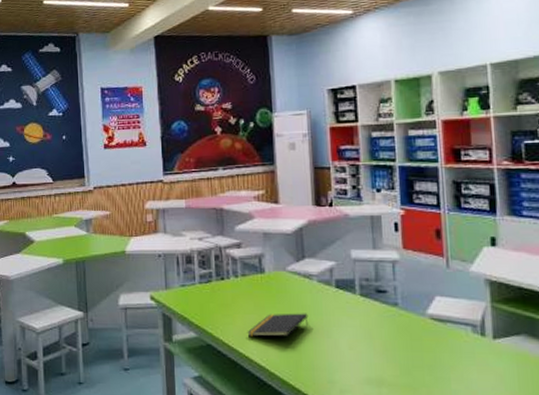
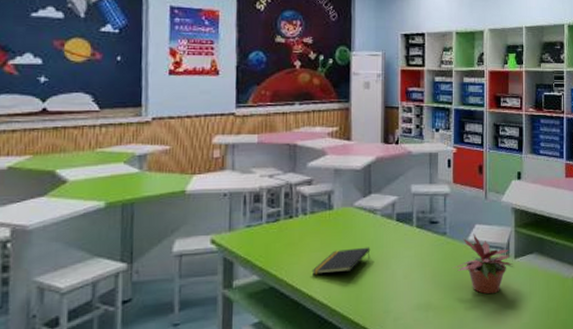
potted plant: none [408,306,493,378] -> present [452,233,514,295]

